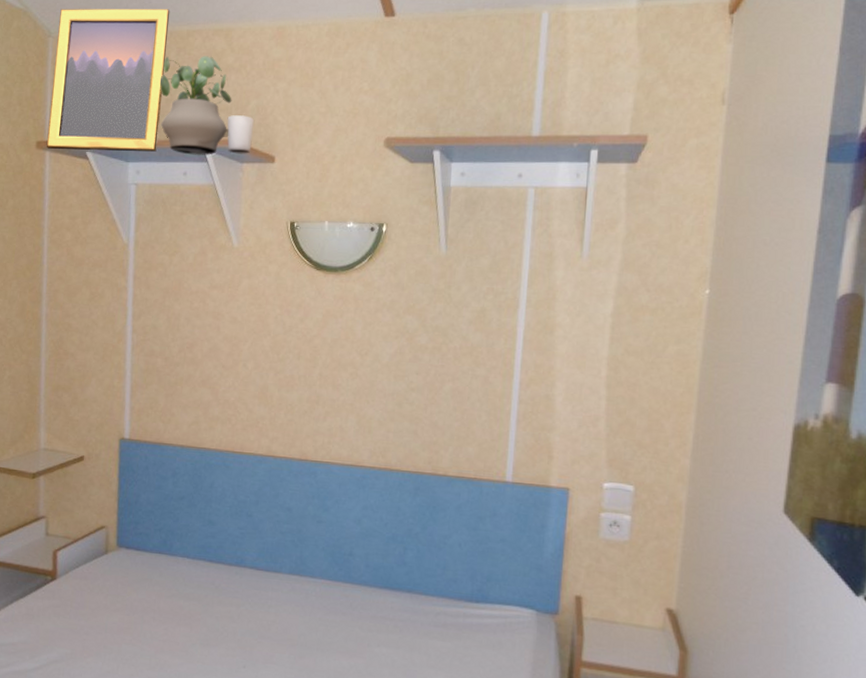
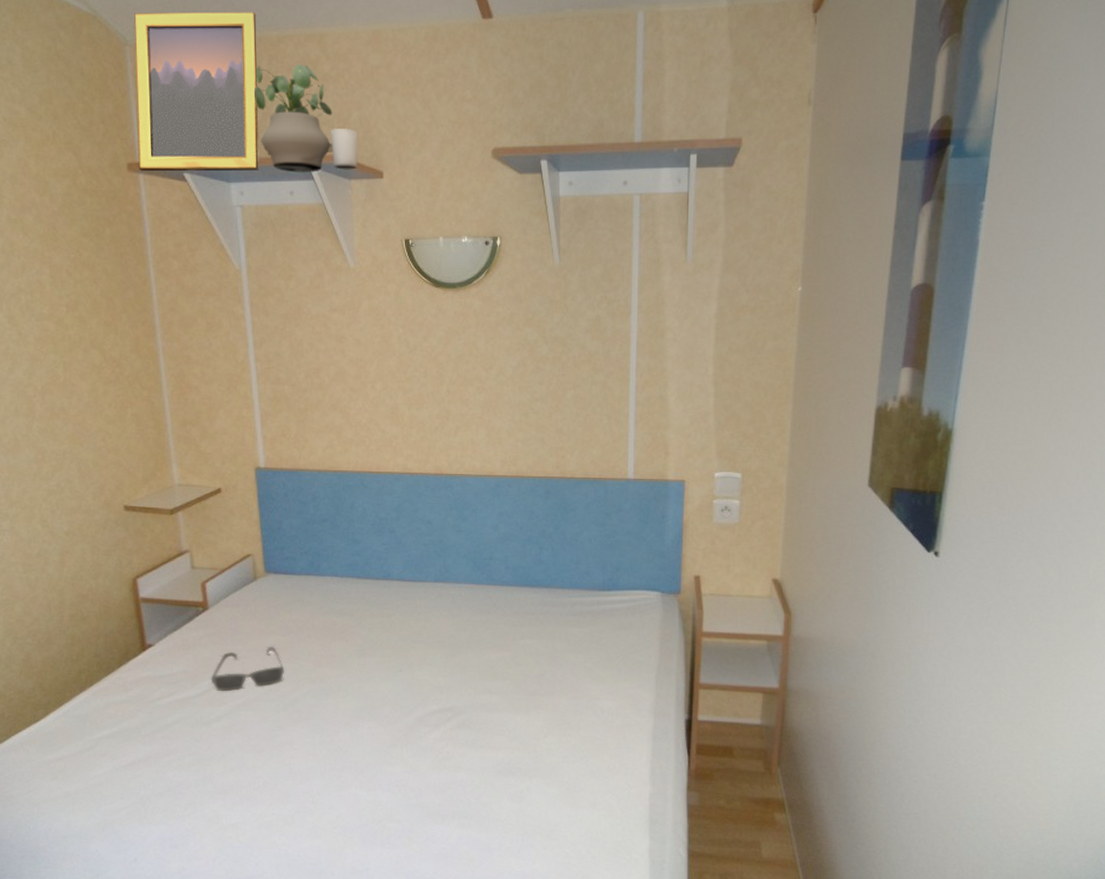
glasses: none [49,624,125,669] -> present [210,646,285,692]

